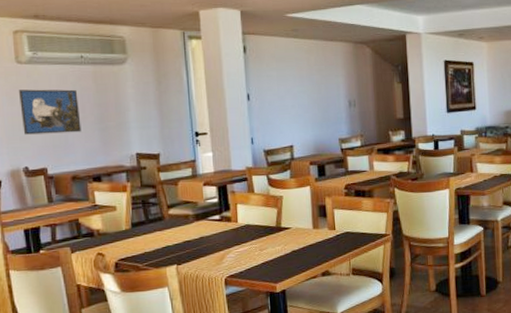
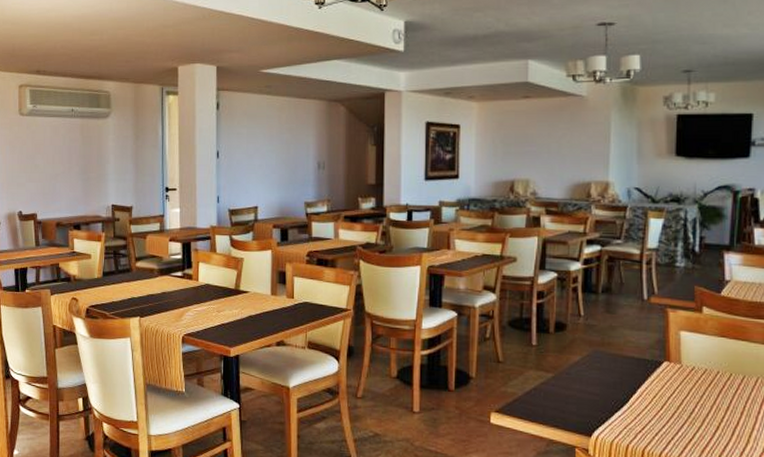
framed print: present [19,89,82,135] -> none [19,140,68,182]

